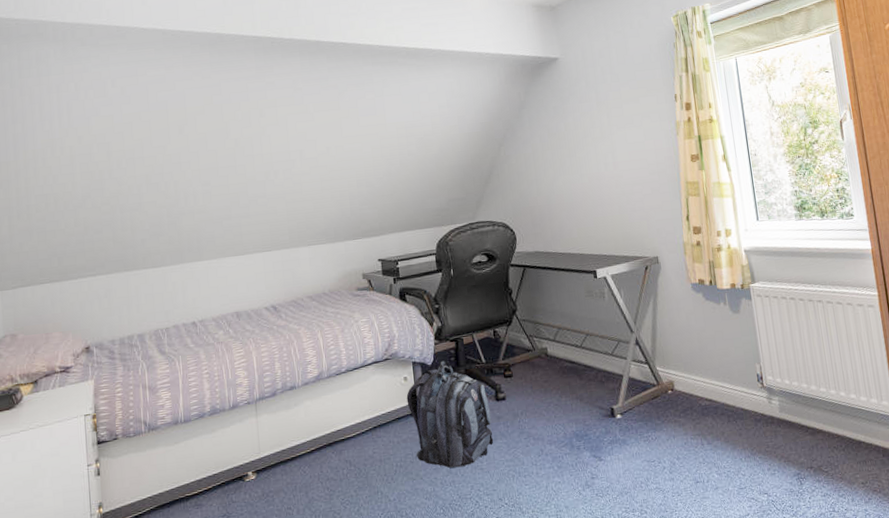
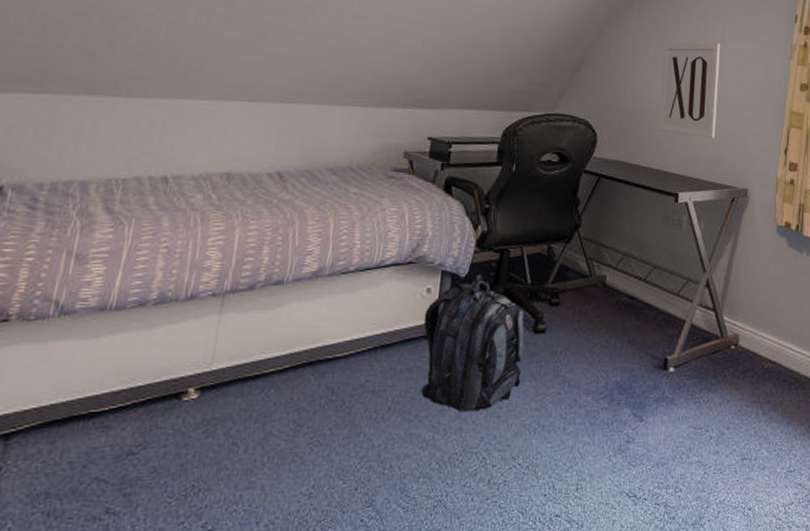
wall art: none [559,134,620,221] -> present [658,42,720,138]

